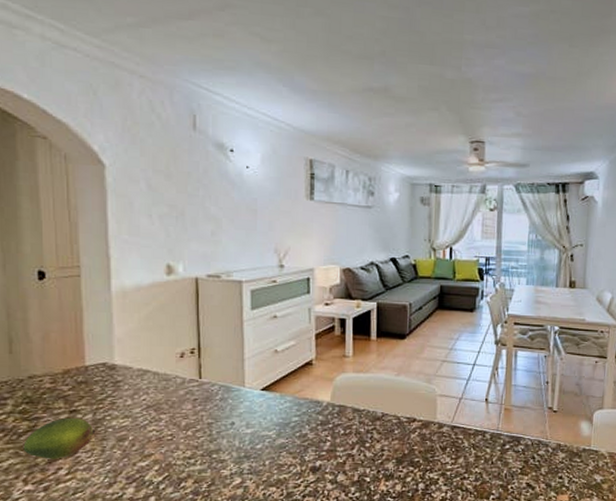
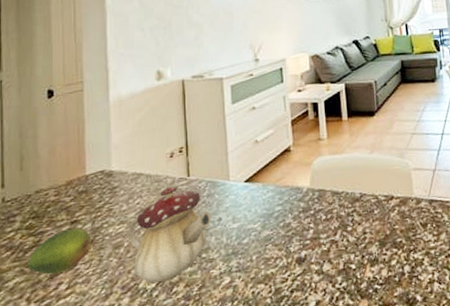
teapot: none [134,387,225,477] -> present [129,186,212,284]

